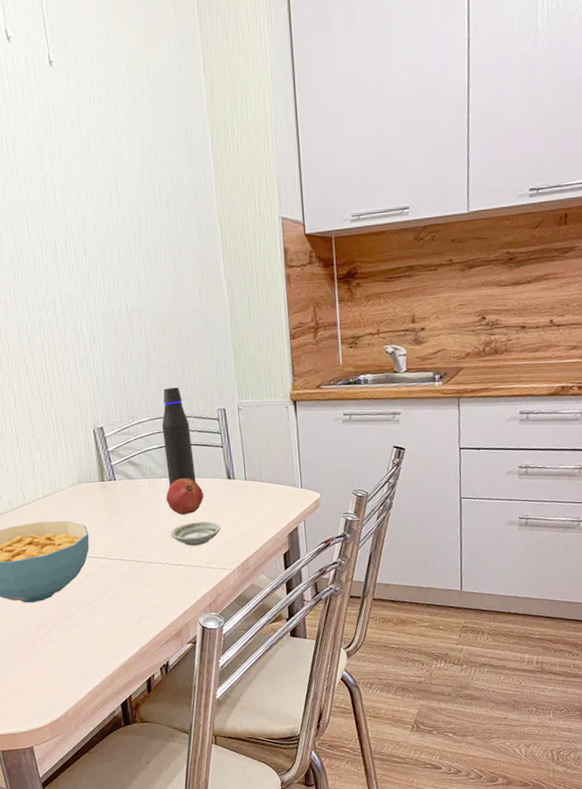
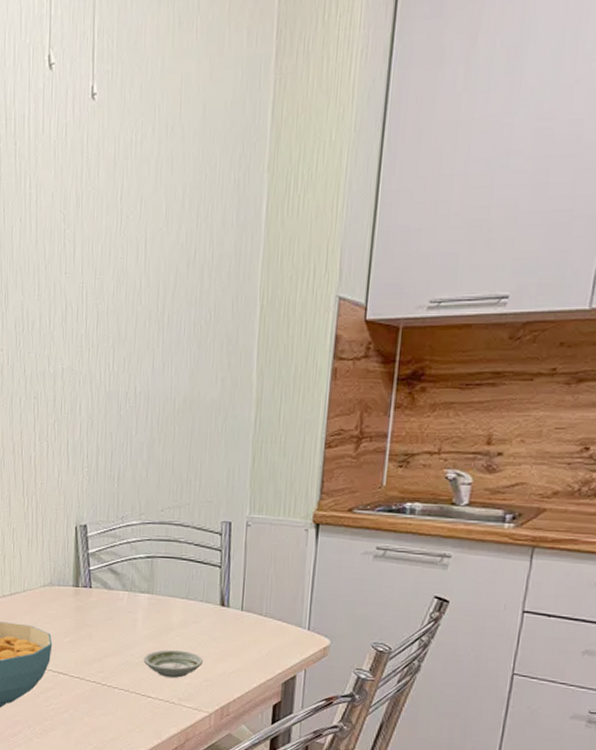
water bottle: present [161,387,196,486] -> none [150,489,186,605]
fruit: present [166,478,204,515] -> none [145,596,189,640]

